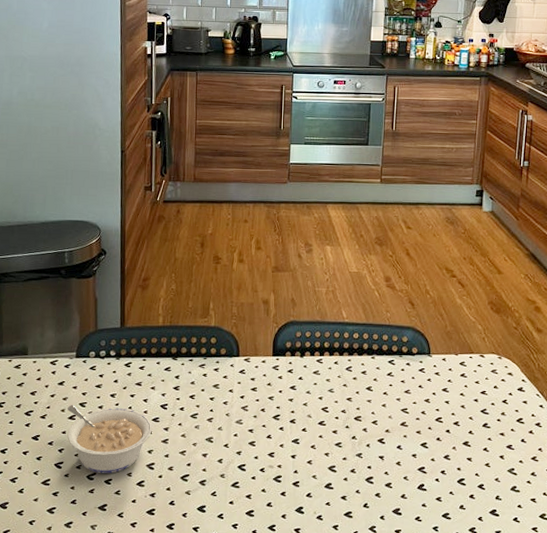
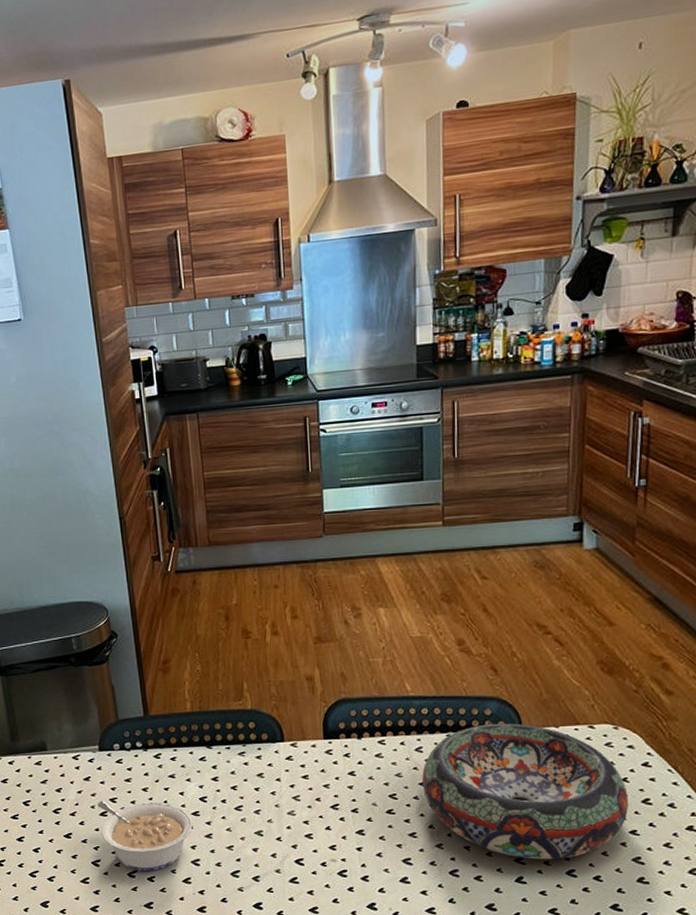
decorative bowl: none [350,349,507,470] -> present [422,723,628,860]

